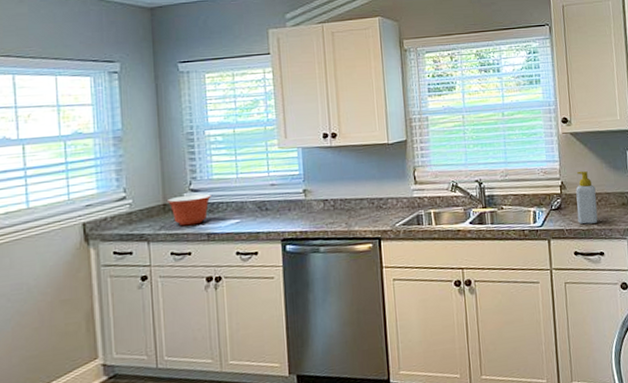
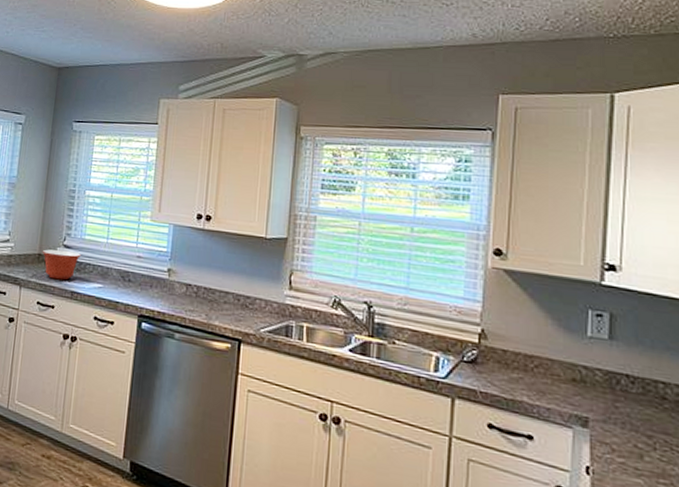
soap bottle: present [576,170,598,224] -> none [499,320,532,395]

